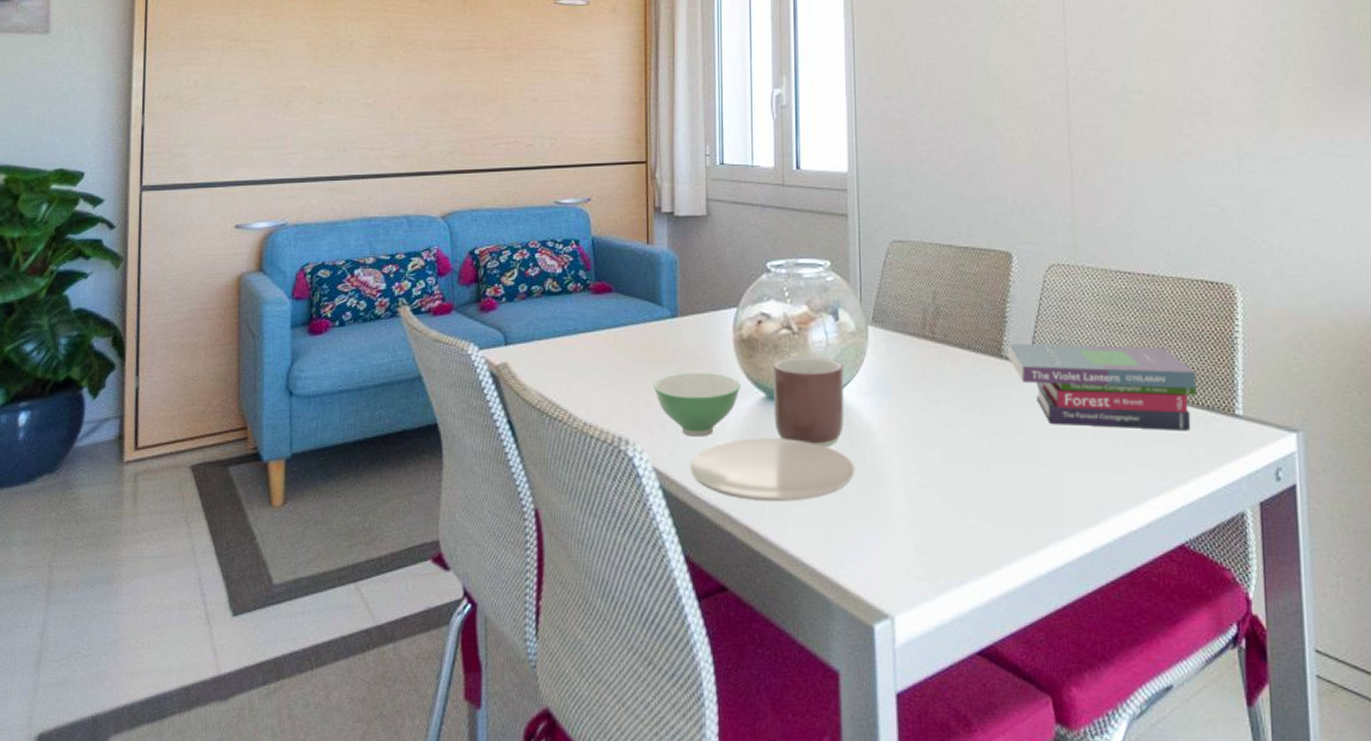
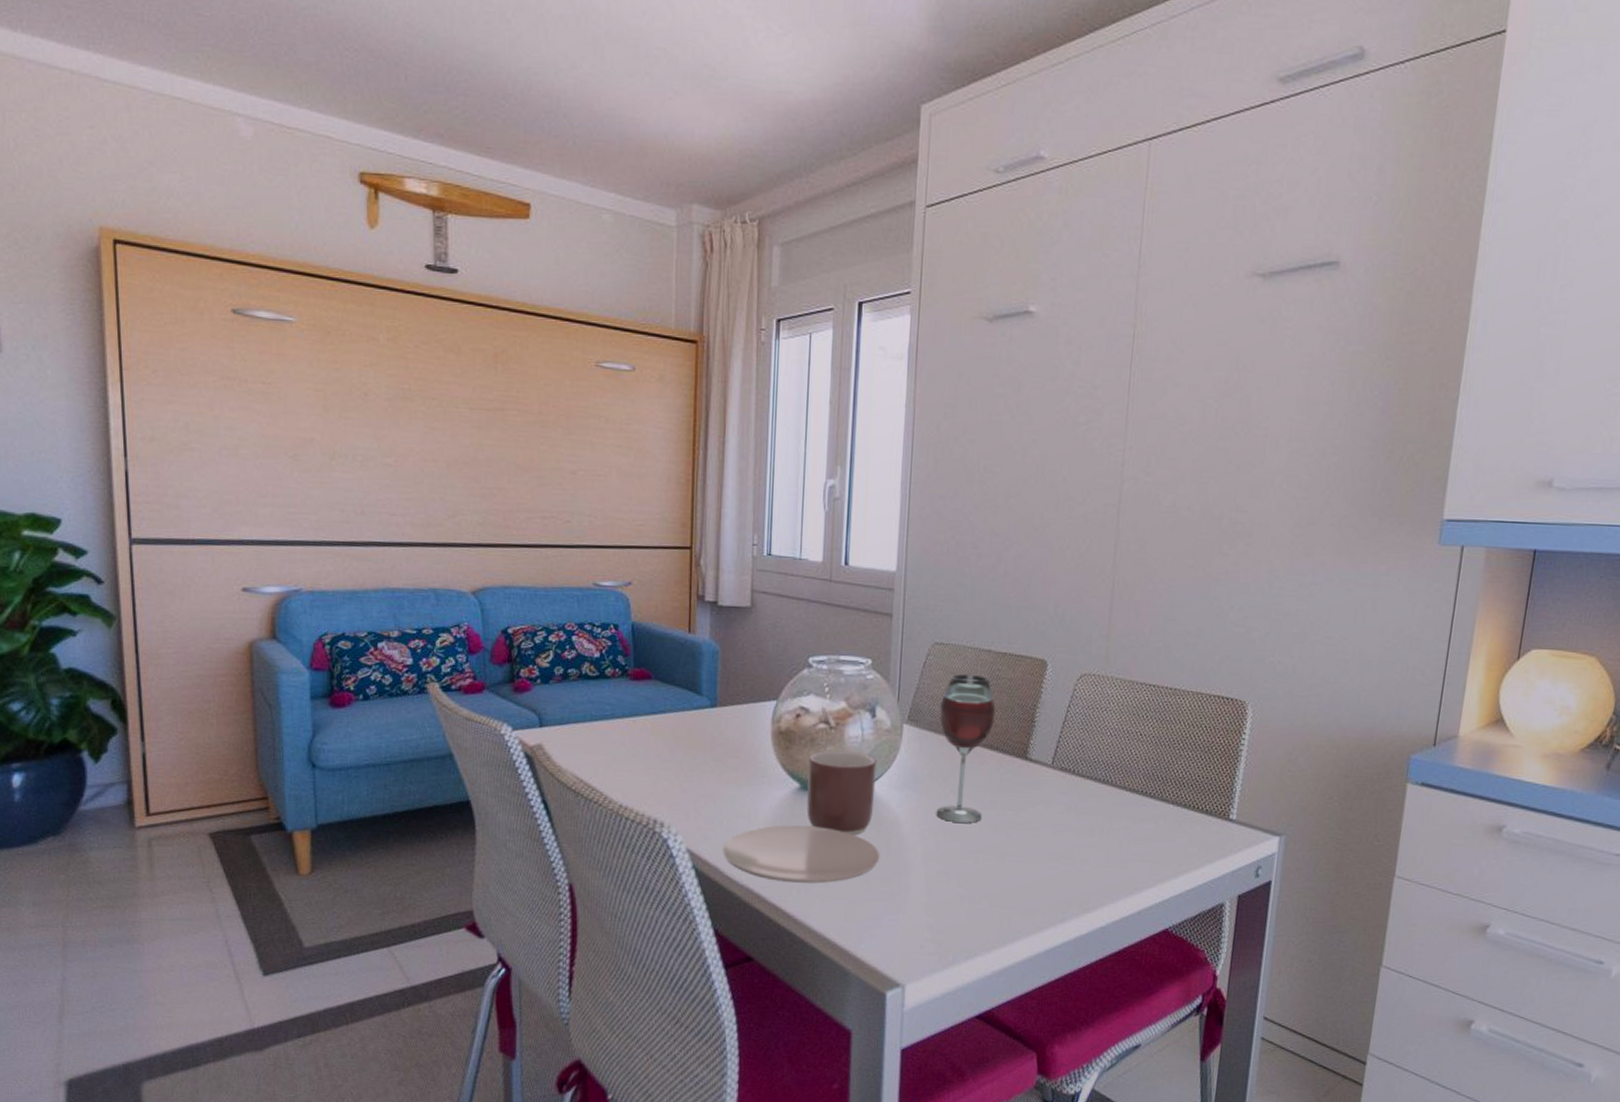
bowl: present [654,372,741,437] -> none [690,761,776,822]
wineglass: none [905,272,964,429] -> present [936,674,996,823]
books: present [1008,344,1198,431] -> none [1032,747,1200,832]

